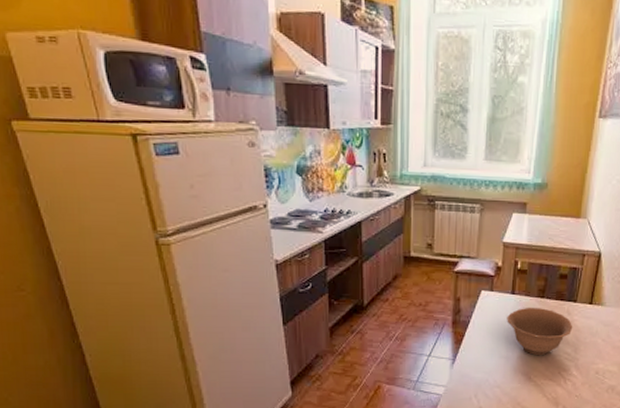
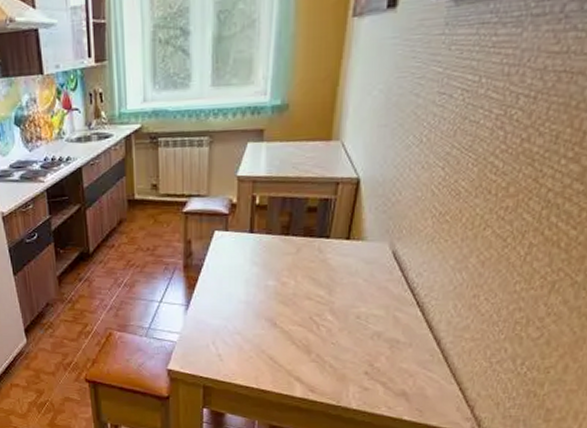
bowl: present [507,307,573,356] -> none [245,246,326,300]

